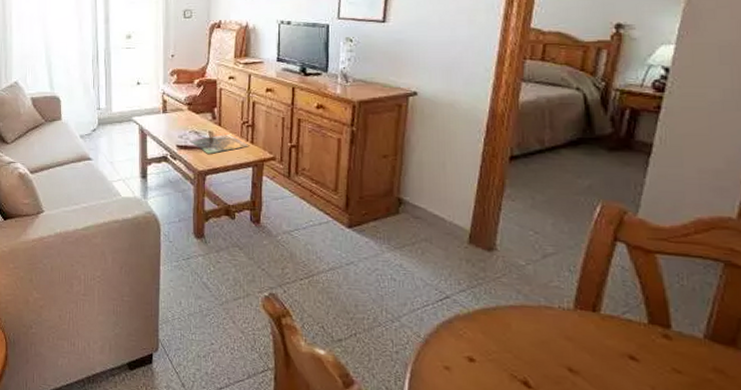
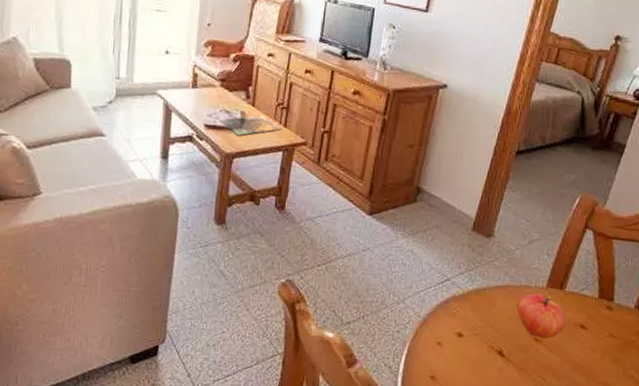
fruit: none [538,315,608,370] -> present [517,293,566,338]

